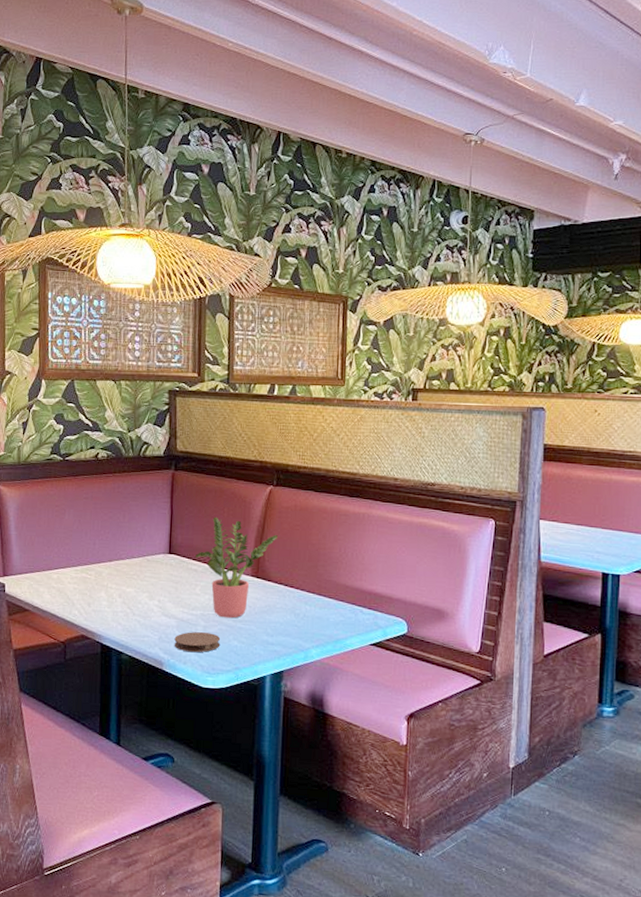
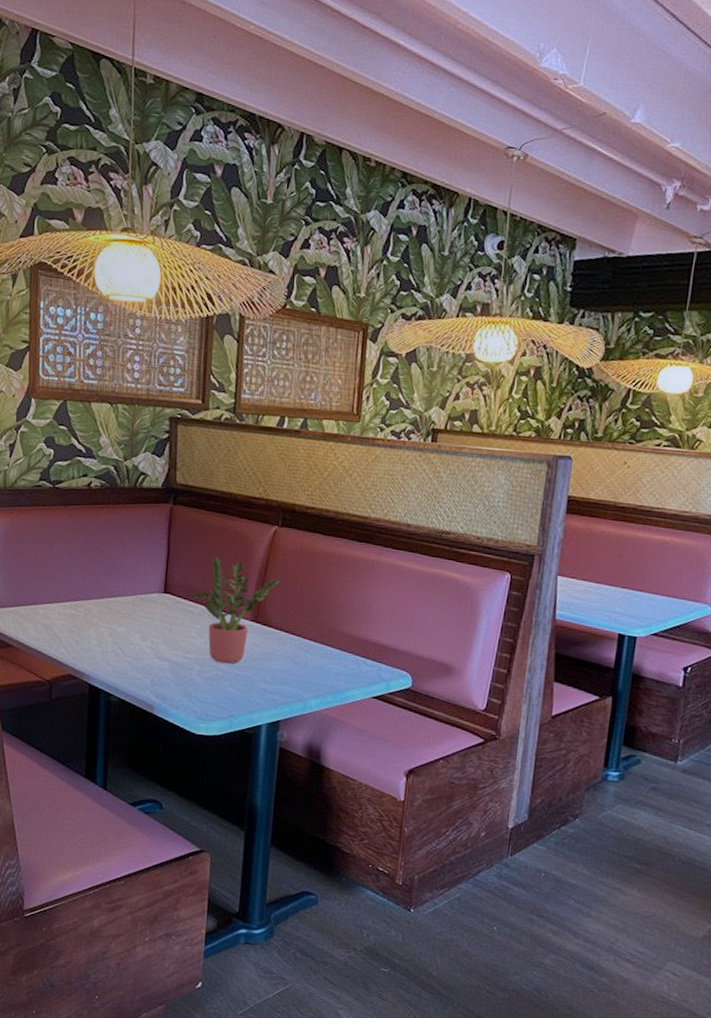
coaster: present [174,632,221,653] -> none [166,676,216,698]

